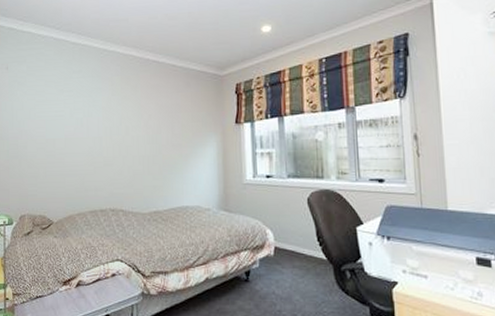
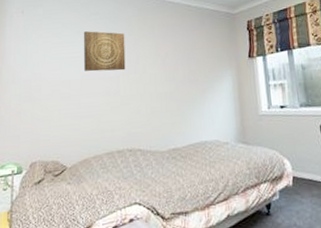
wall art: none [67,90,108,132] -> present [84,31,126,72]

